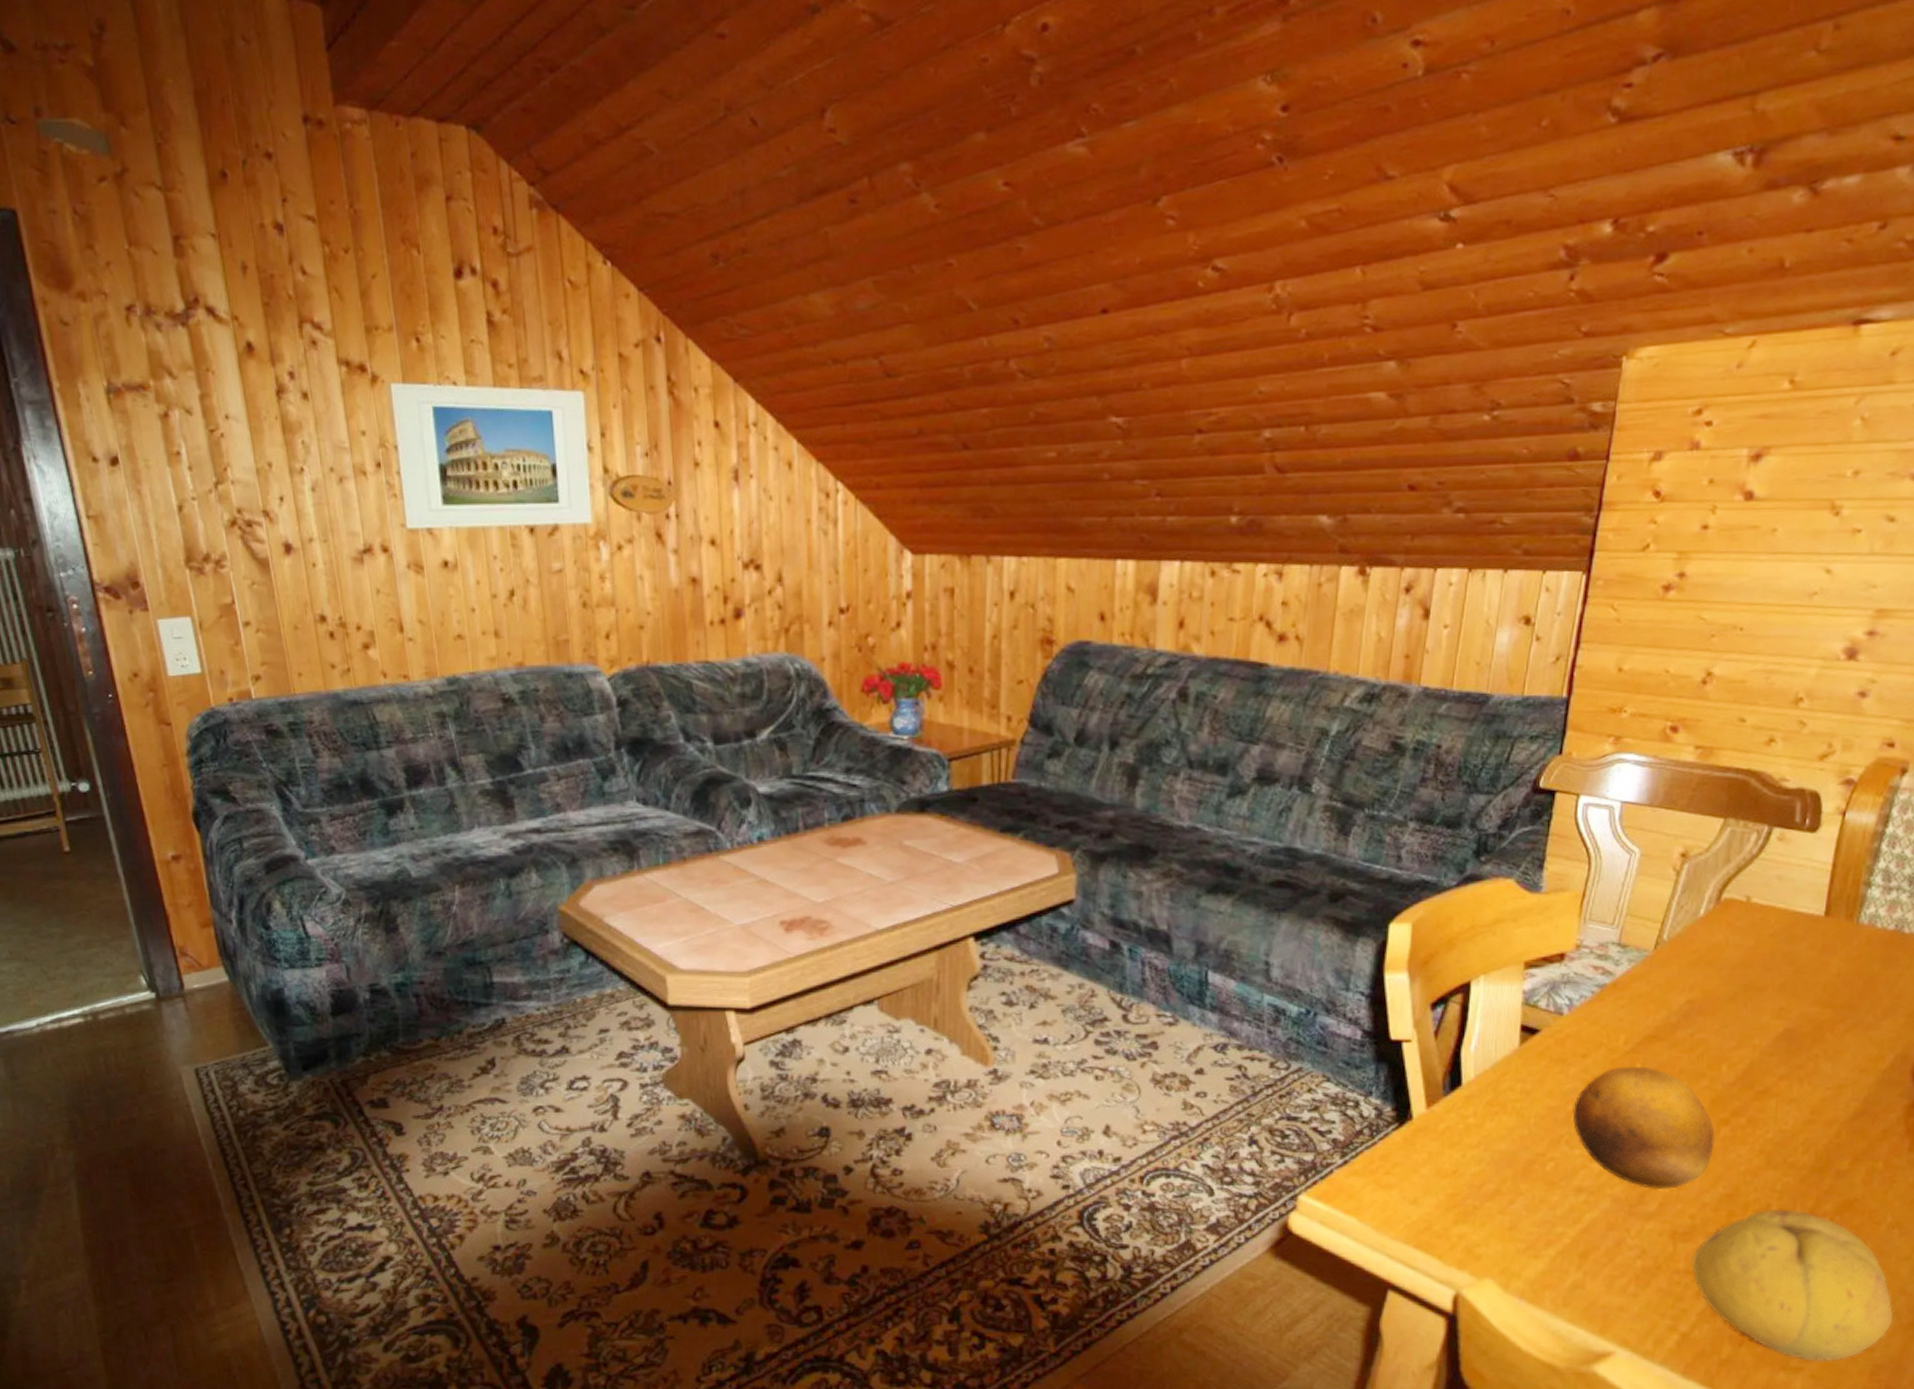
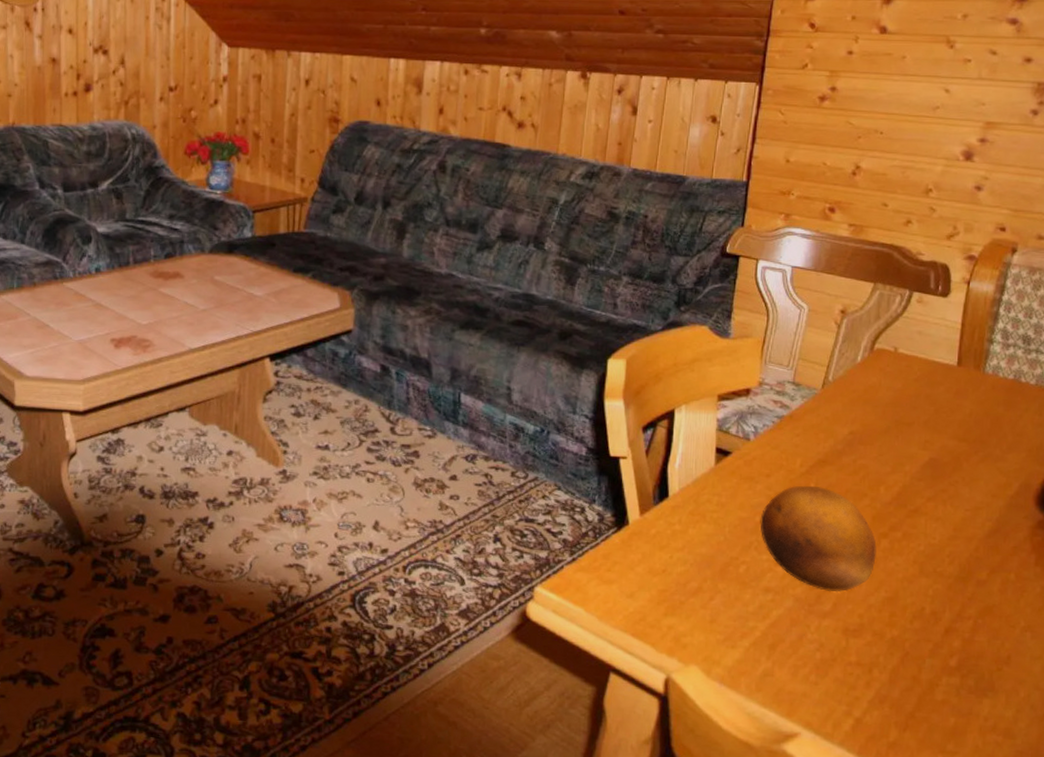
fruit: present [1691,1209,1894,1361] -> none [861,611,1031,747]

